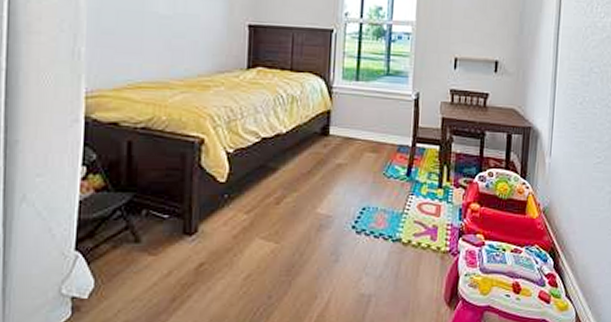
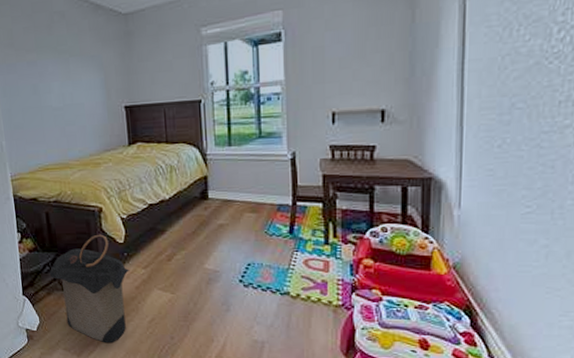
laundry hamper: none [120,171,229,310] -> present [49,234,130,344]

